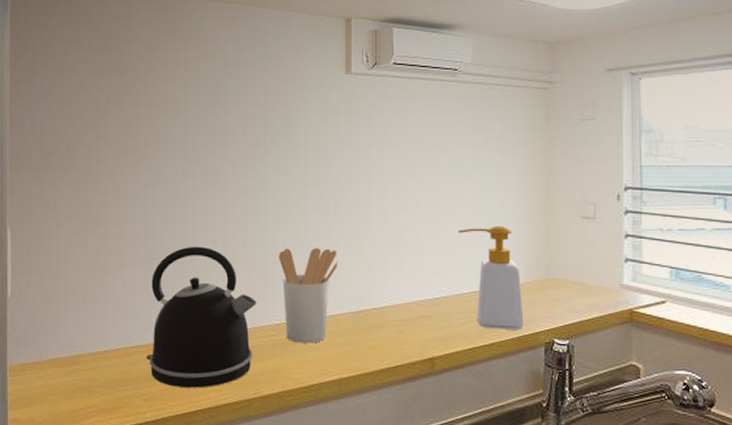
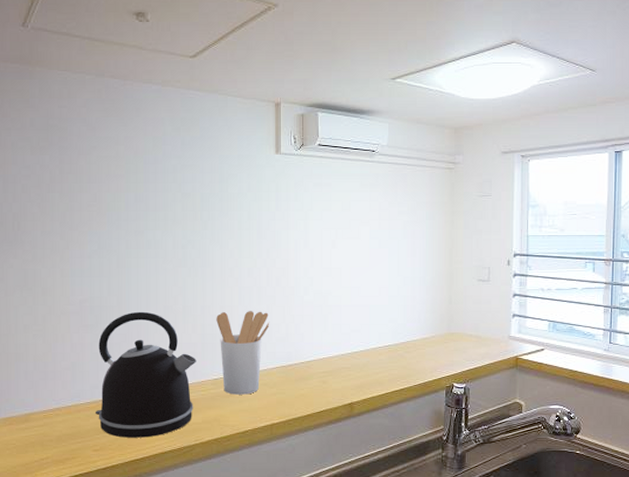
soap bottle: present [458,225,524,330] -> none [374,288,429,377]

